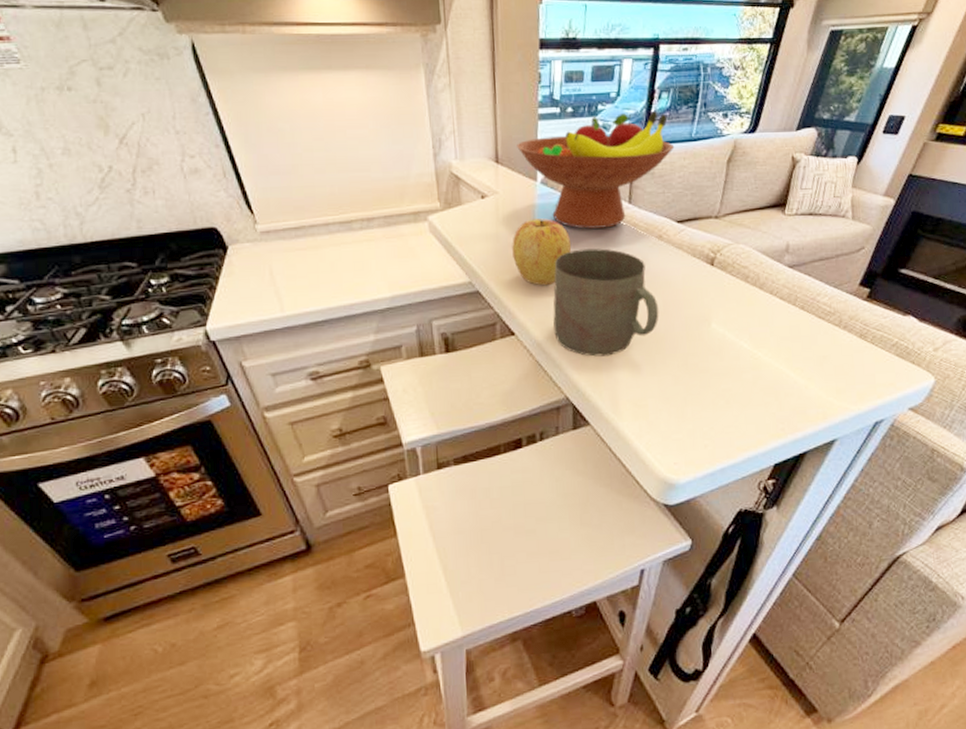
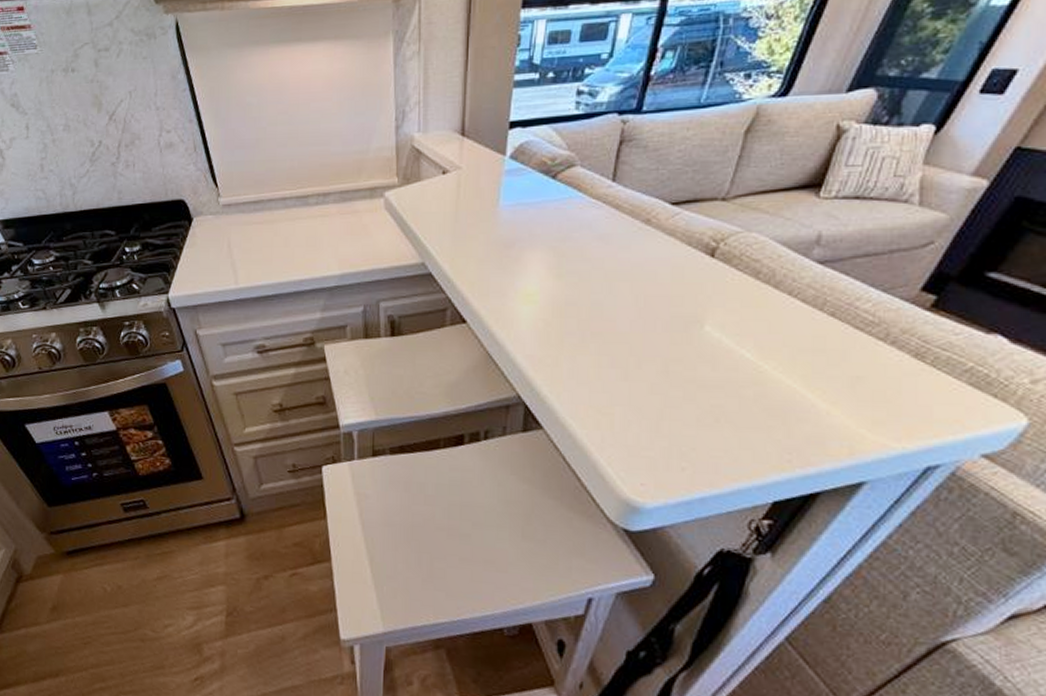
apple: present [512,218,572,286] -> none [471,197,539,271]
fruit bowl: present [517,111,675,229] -> none [486,74,677,209]
mug: present [553,248,659,357] -> none [510,232,638,354]

